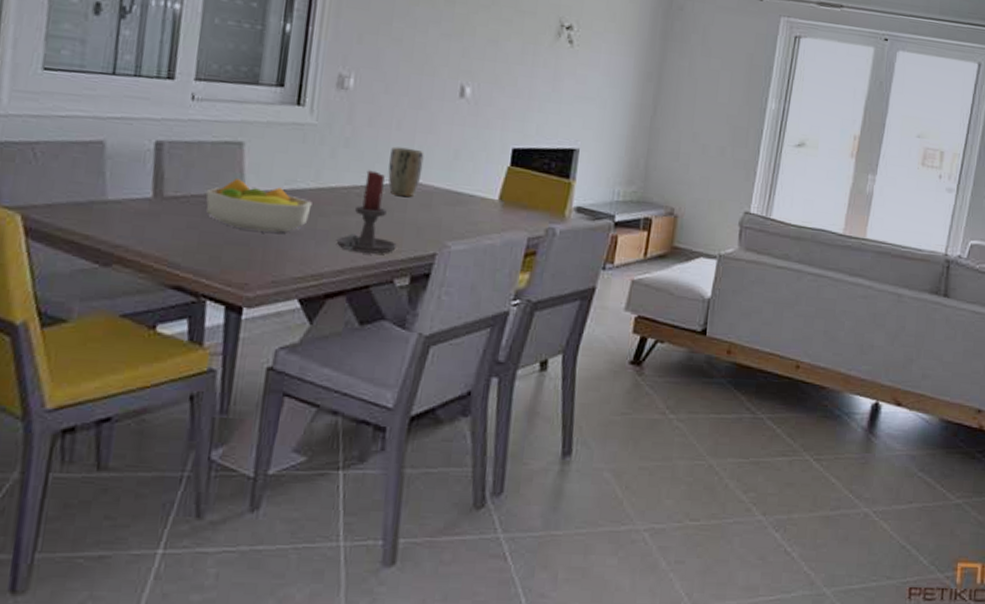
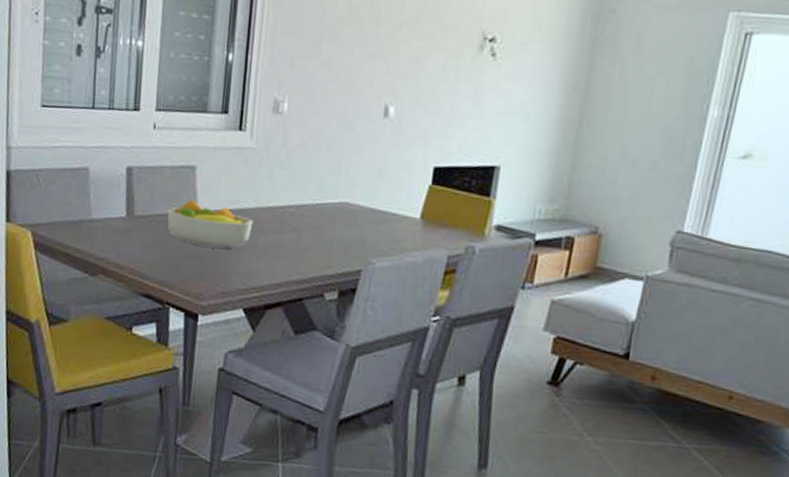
candle holder: present [336,170,397,254] -> none [274,190,326,269]
plant pot: present [388,146,424,197] -> none [318,167,351,215]

